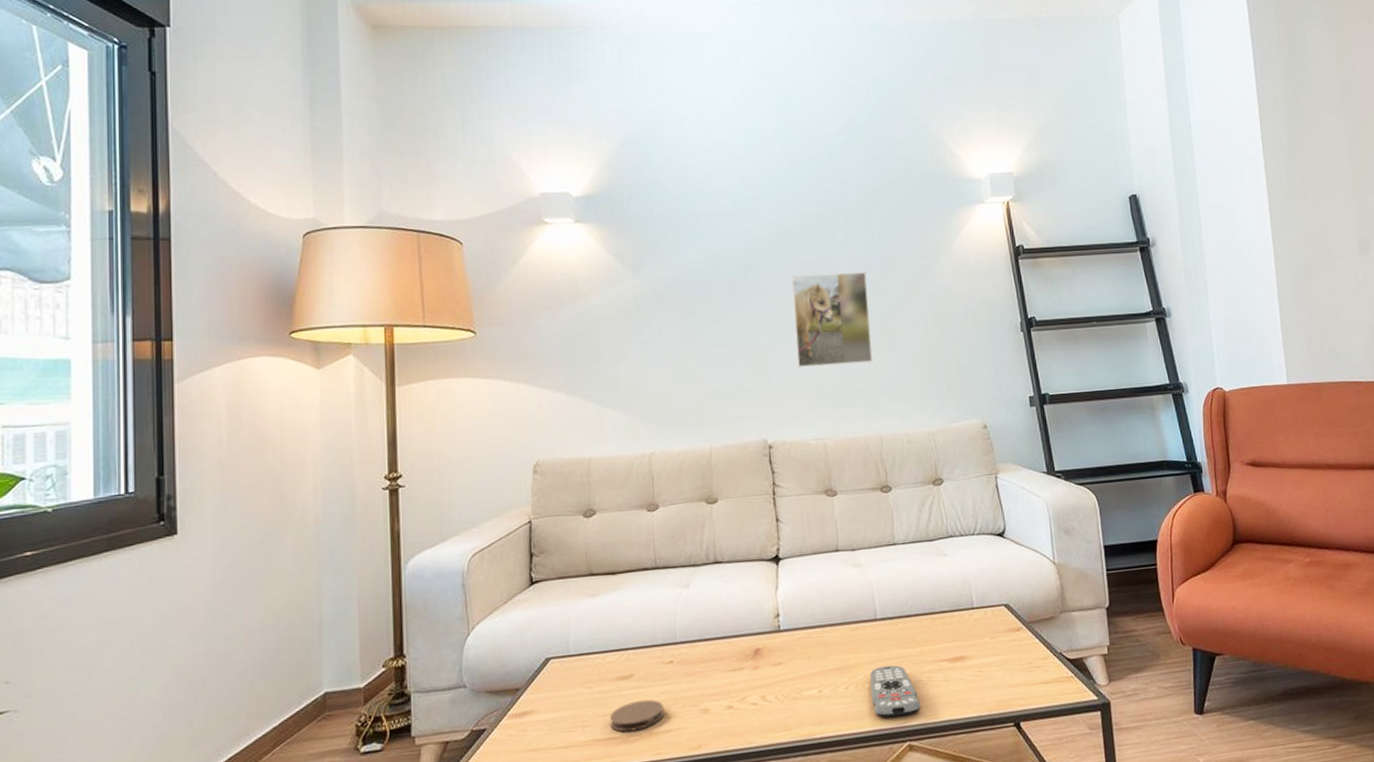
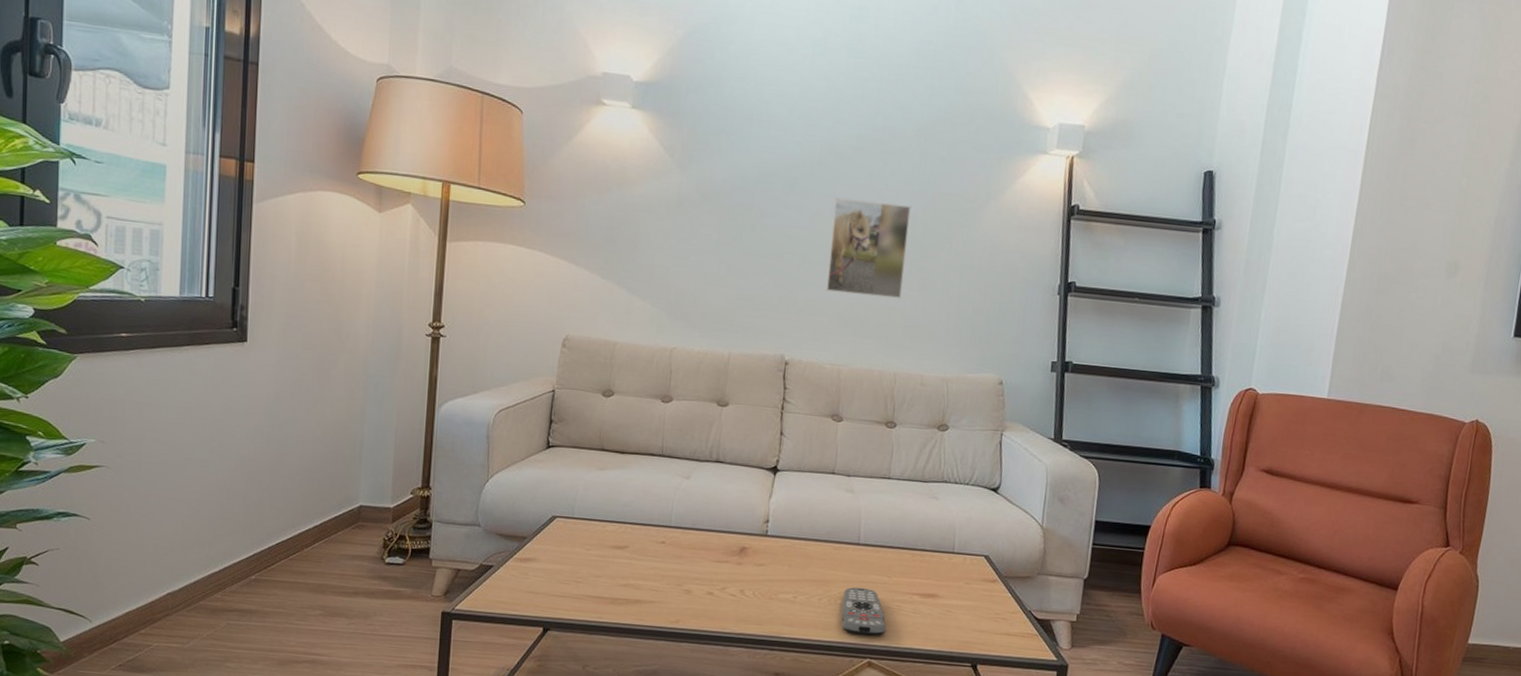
coaster: present [609,699,664,732] -> none [601,569,651,596]

